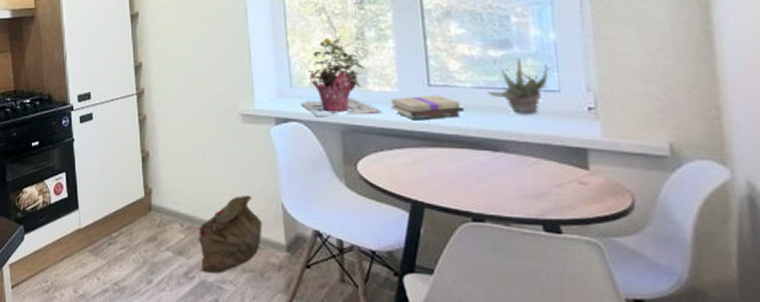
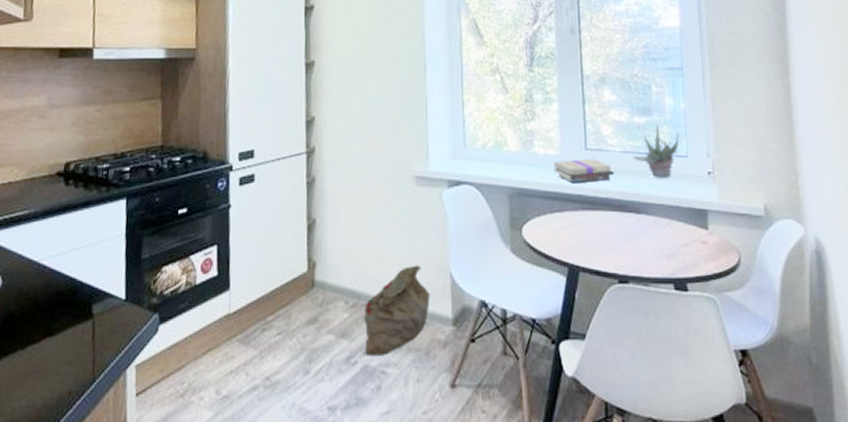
potted flower: present [301,34,382,117] -> none [473,95,546,180]

